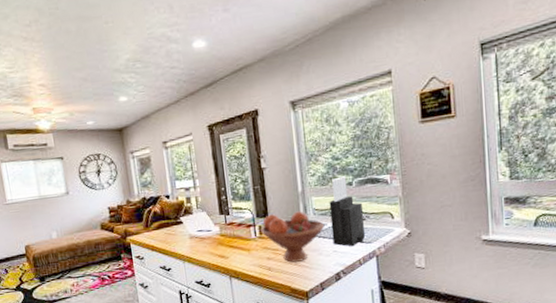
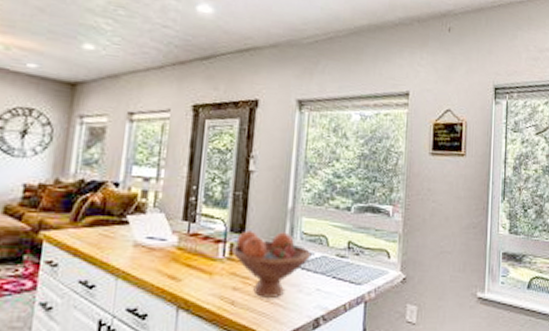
knife block: present [329,176,365,247] -> none [317,198,358,287]

